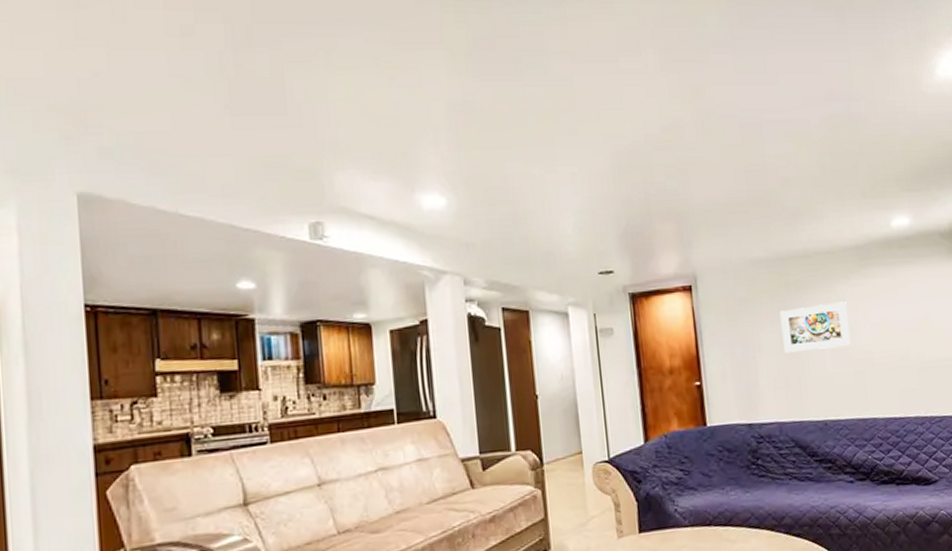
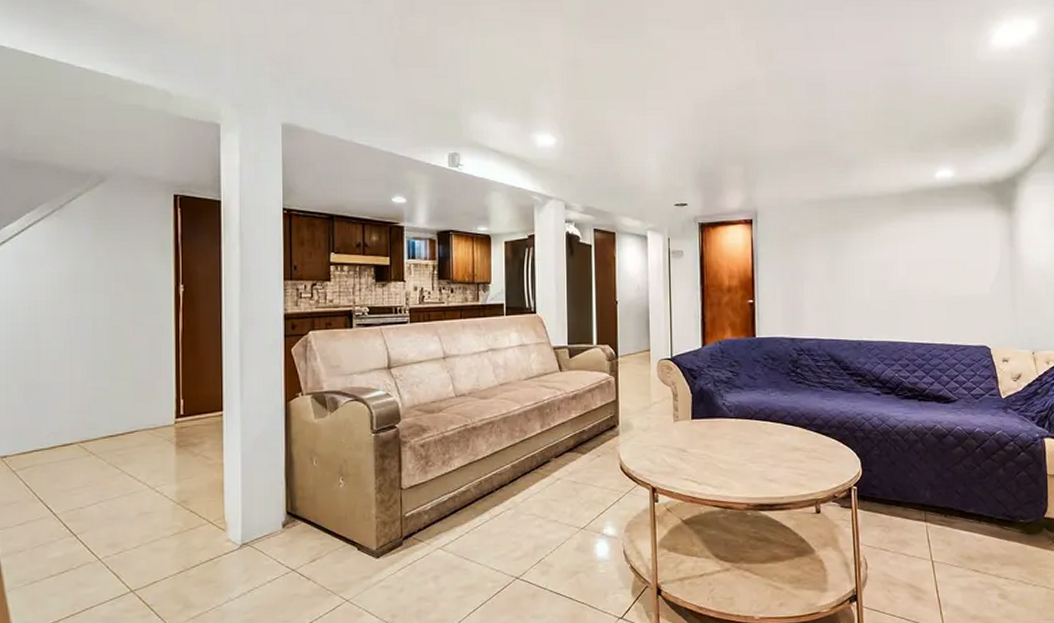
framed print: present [779,301,851,353] -> none [827,241,889,282]

